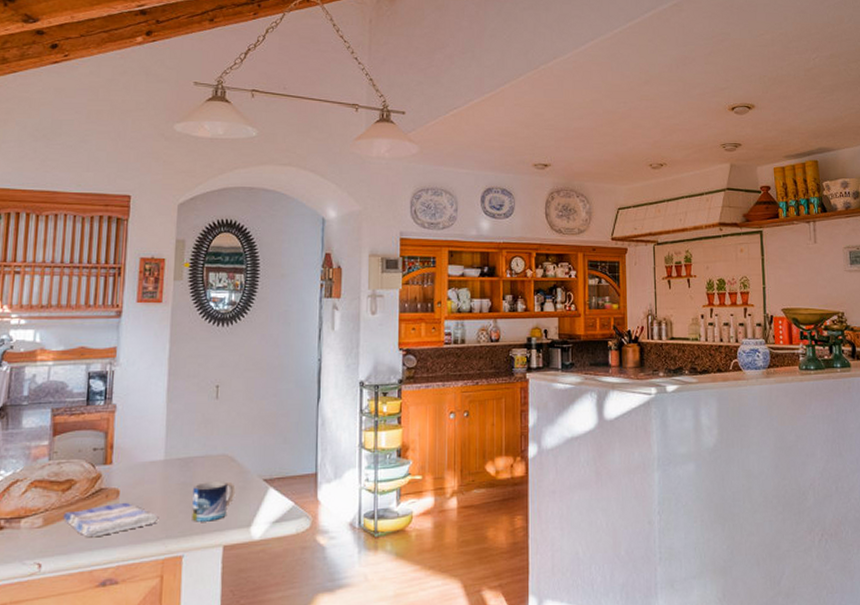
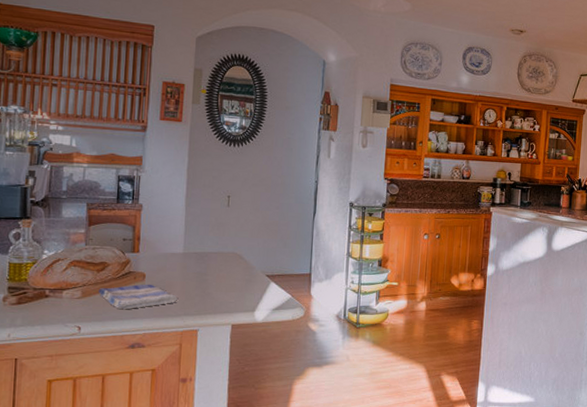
mug: present [192,480,236,522] -> none [206,272,243,305]

